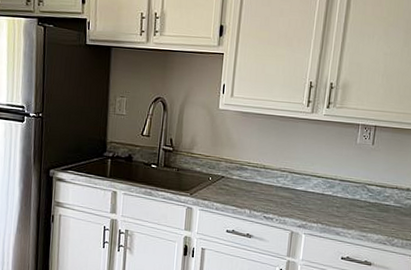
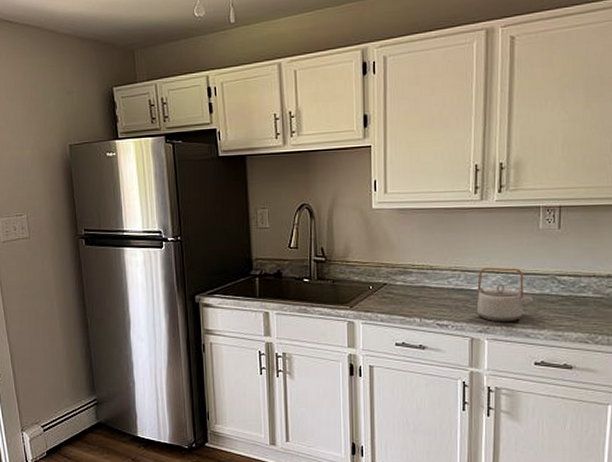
teapot: none [298,171,346,221] -> present [476,267,534,322]

